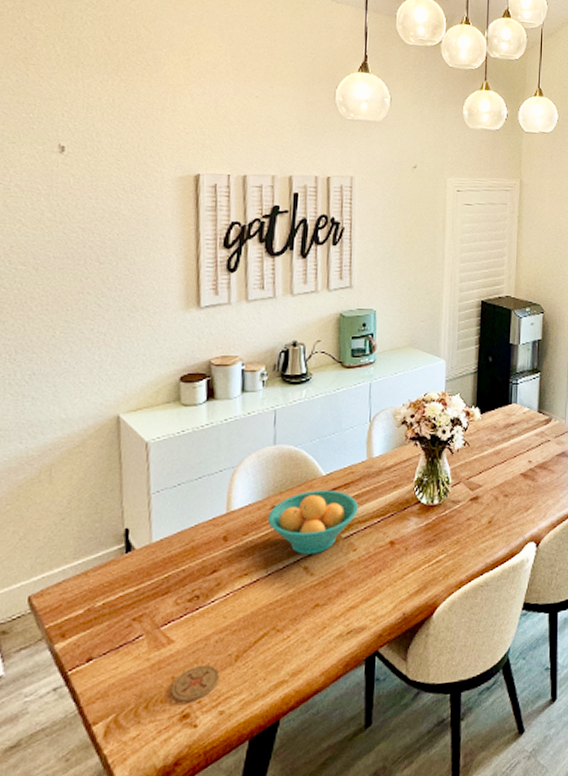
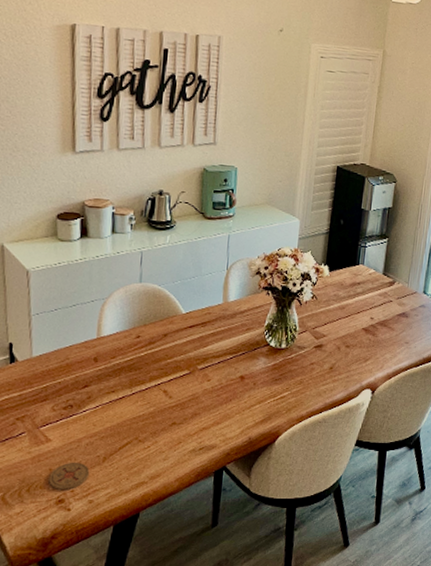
fruit bowl: present [268,490,359,555] -> none [133,325,214,380]

